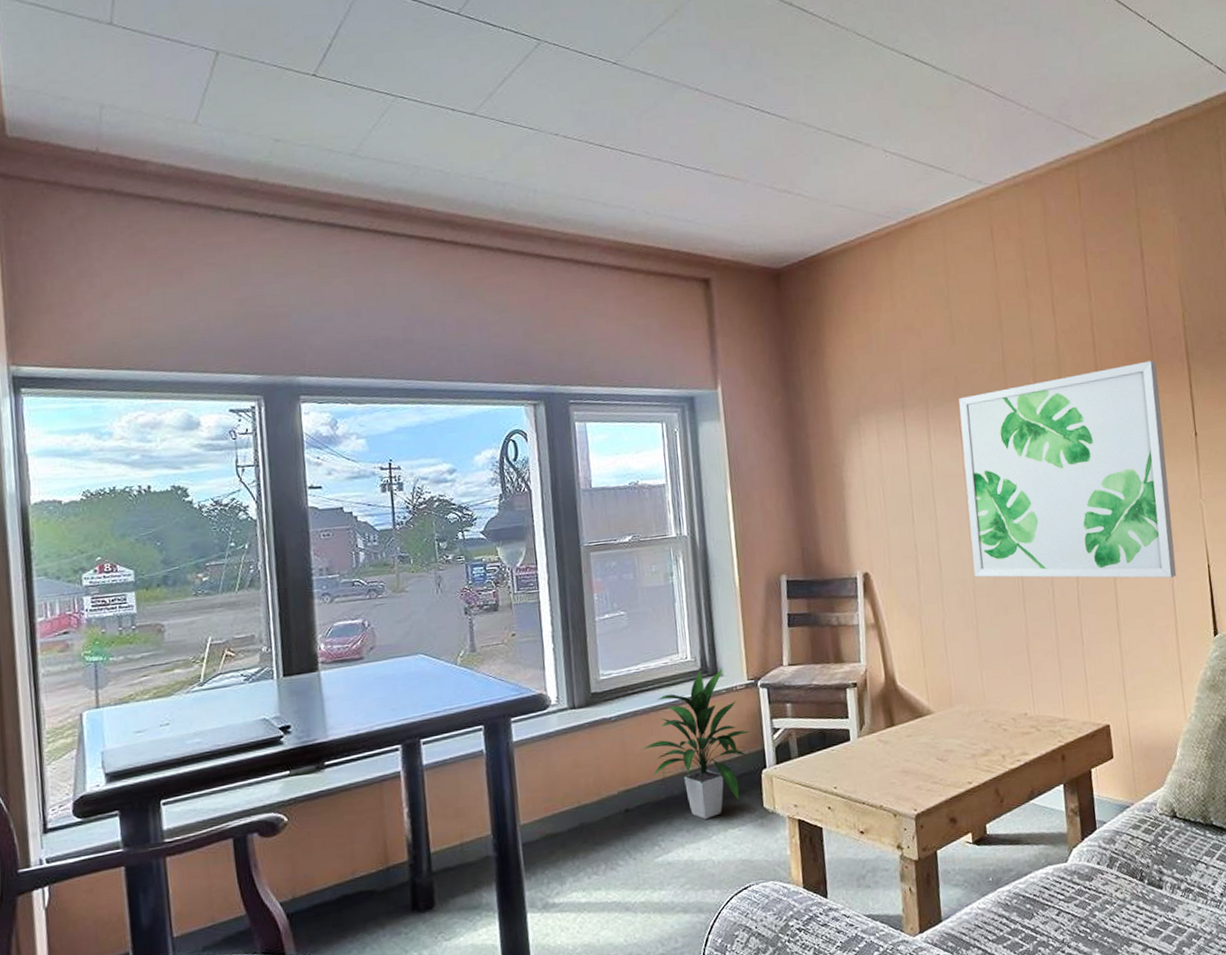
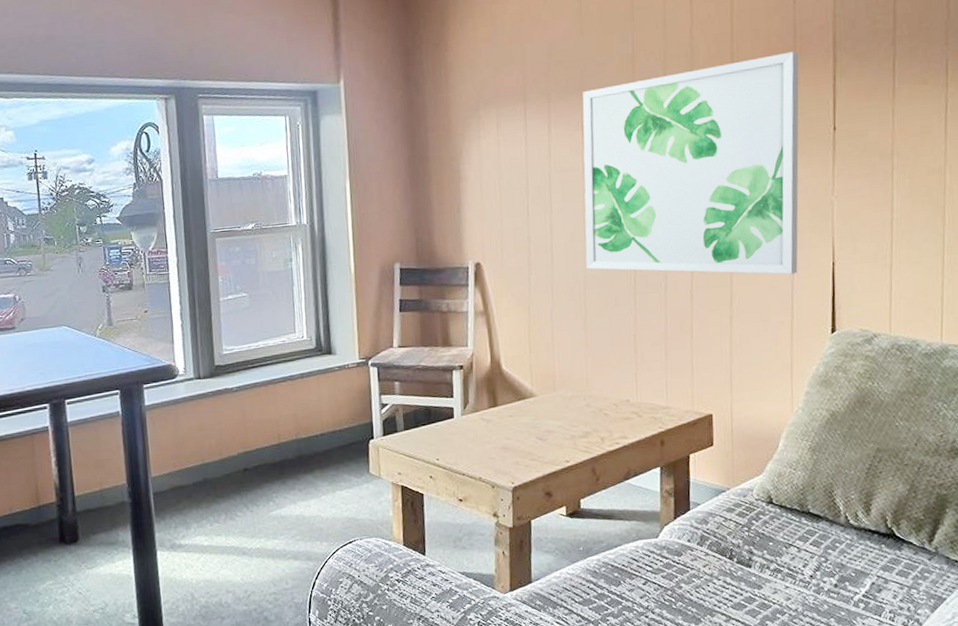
indoor plant: present [641,668,751,819] -> none [259,348,361,481]

